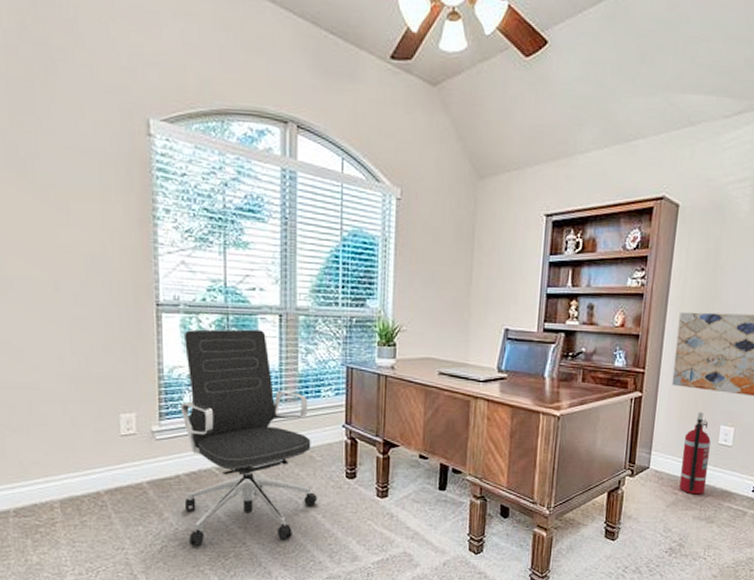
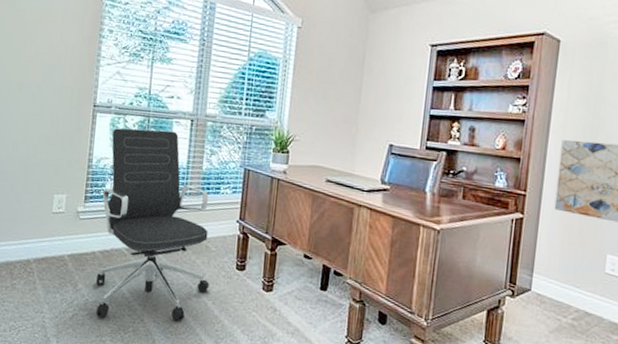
fire extinguisher: present [679,411,711,495] -> none [563,238,597,324]

